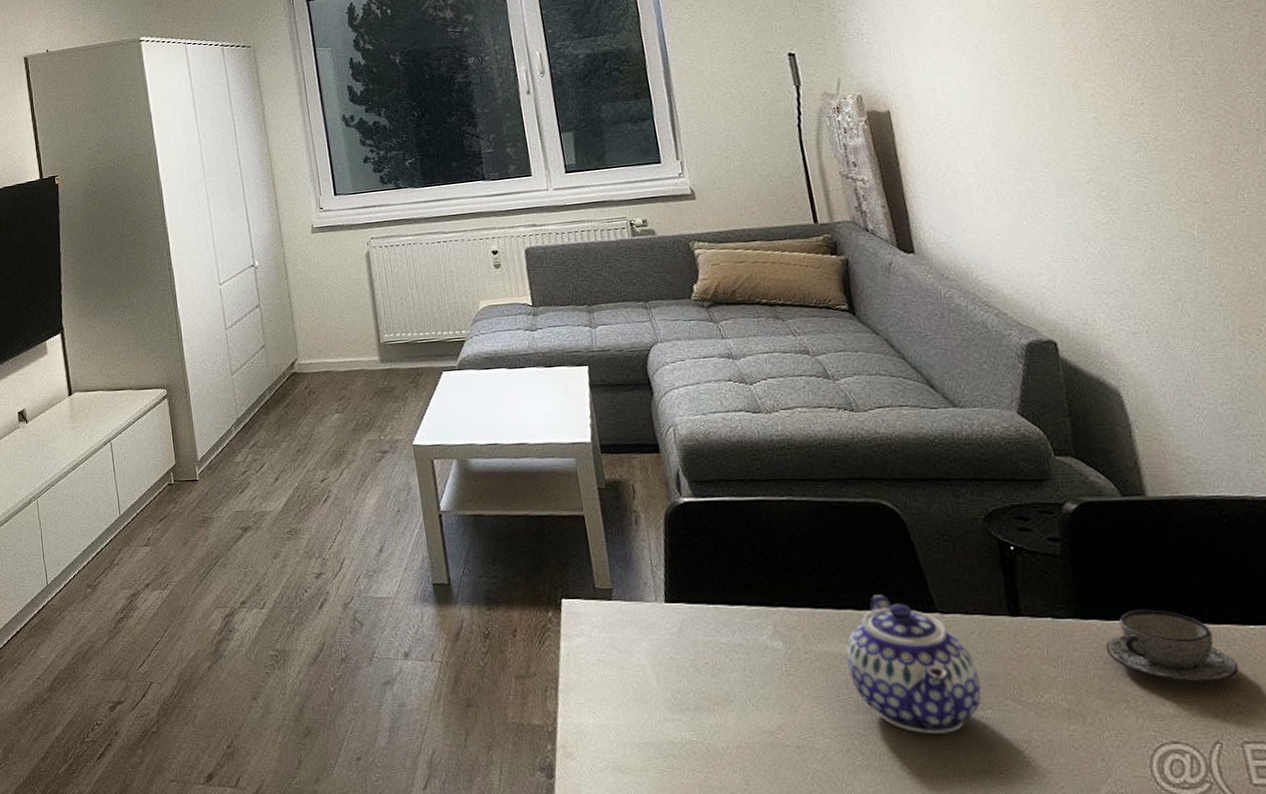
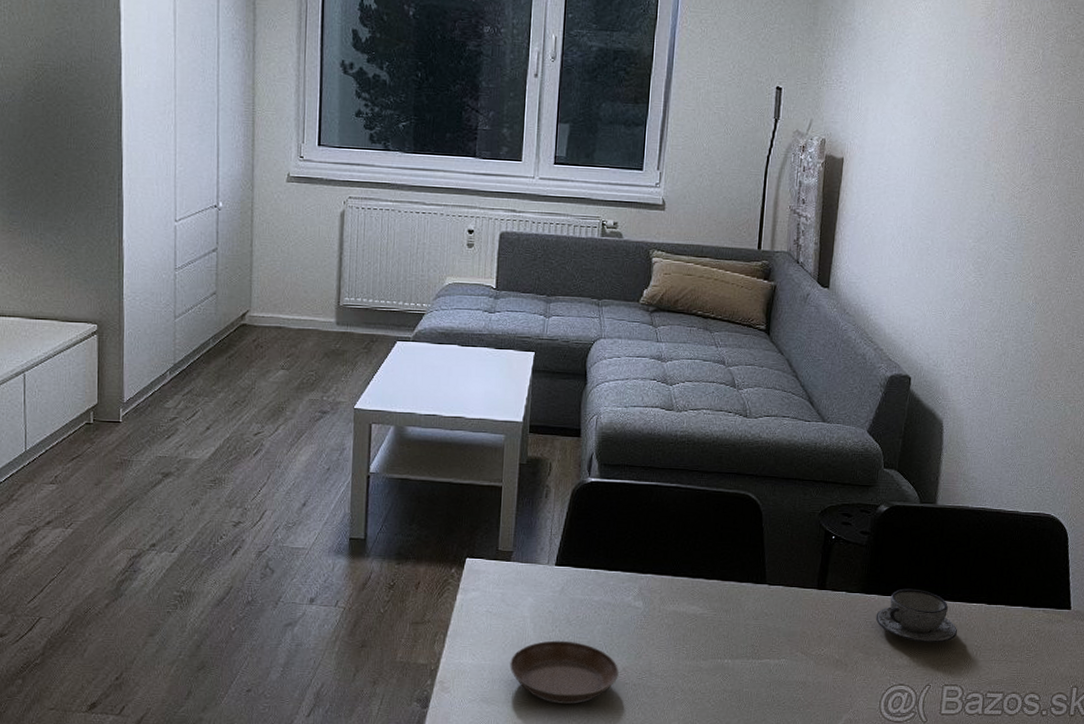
saucer: none [637,693,775,773] -> present [510,640,619,704]
teapot: present [846,595,982,733] -> none [688,568,783,676]

